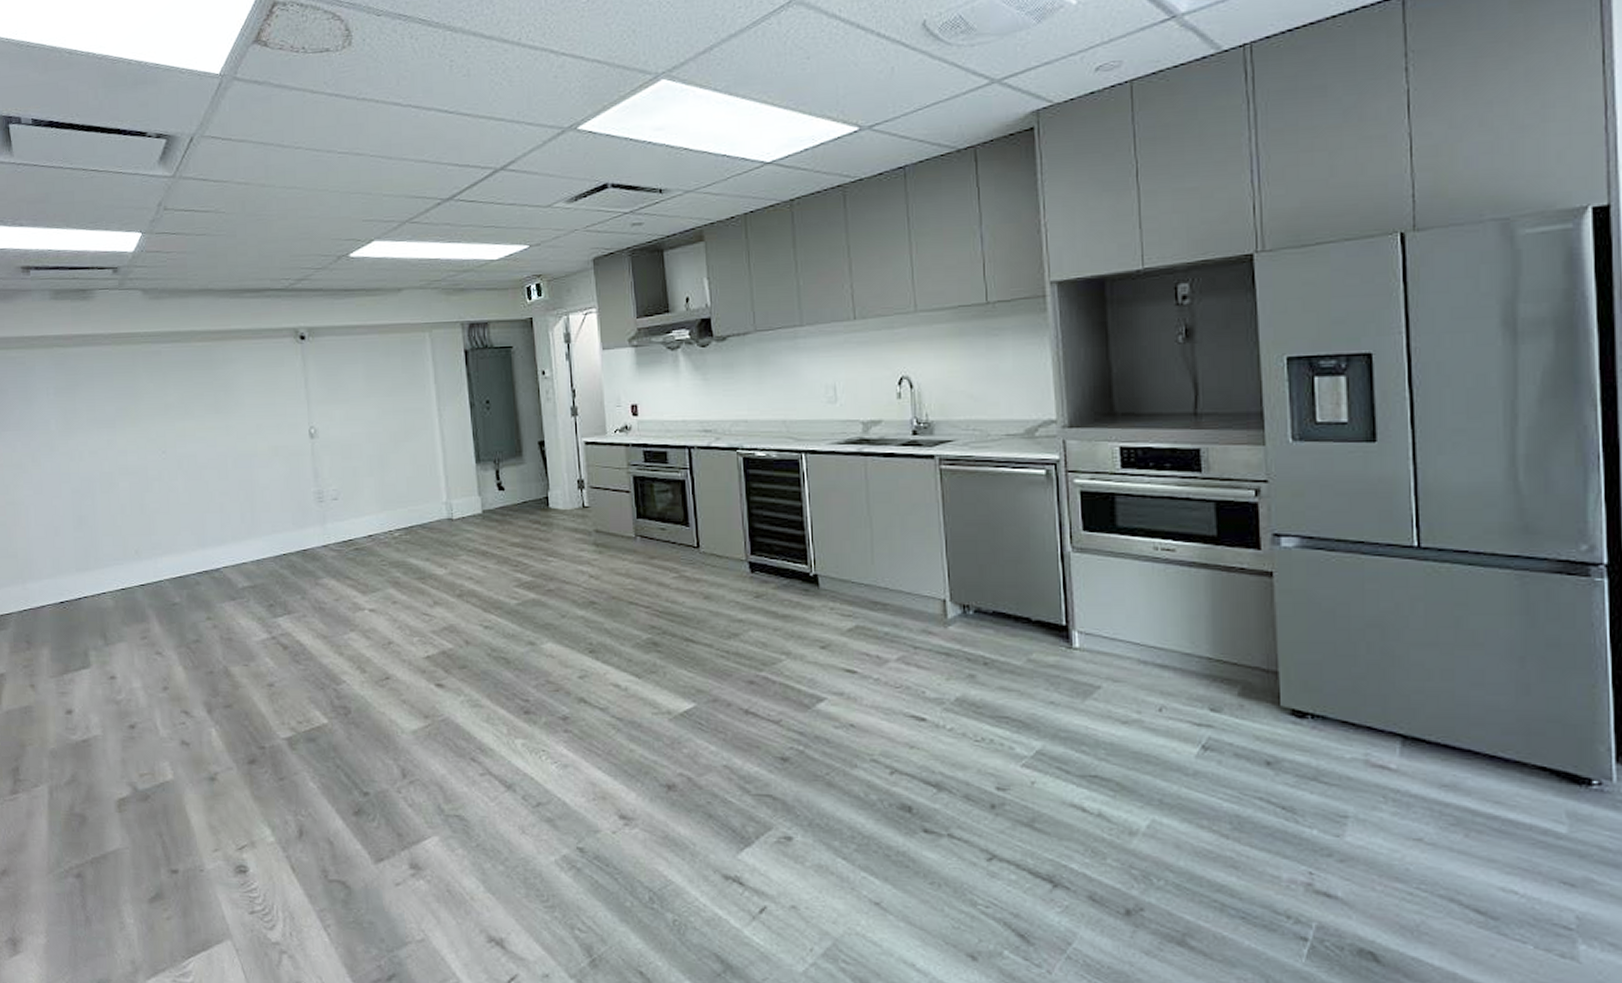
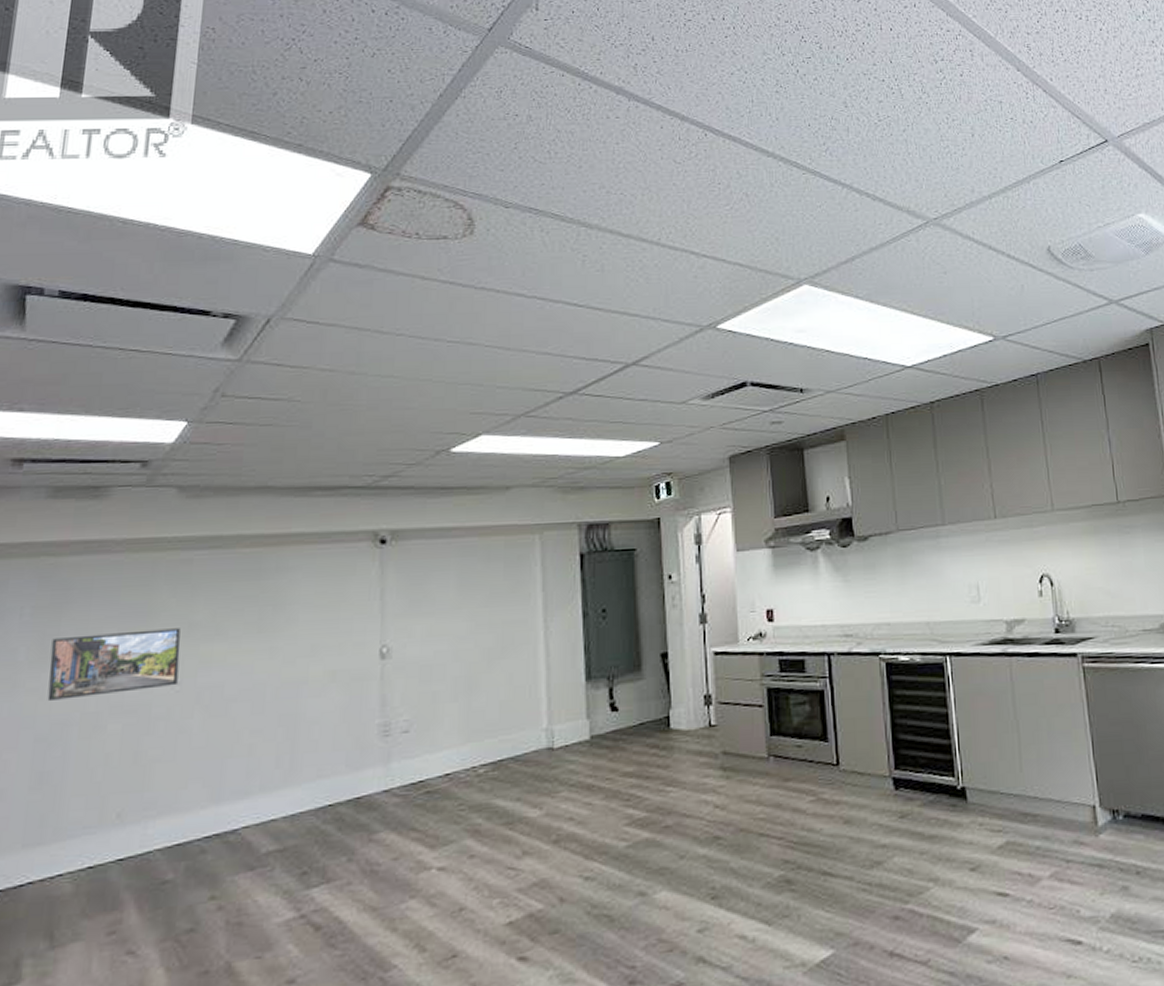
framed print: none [72,408,163,462] -> present [47,628,181,700]

